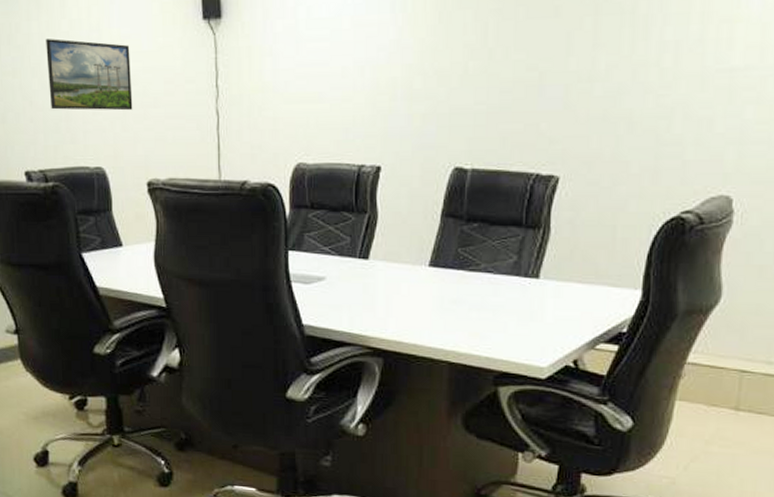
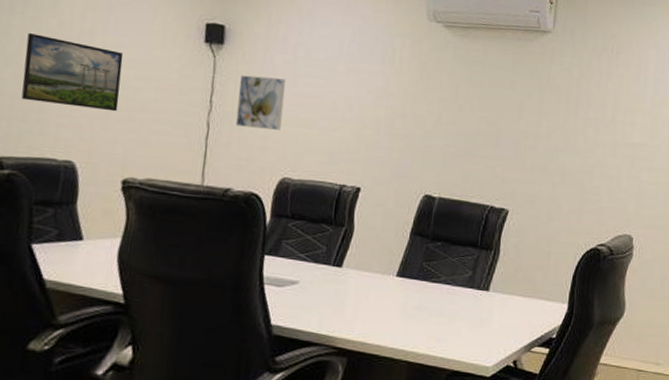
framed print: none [243,48,290,110] -> present [235,75,286,130]

